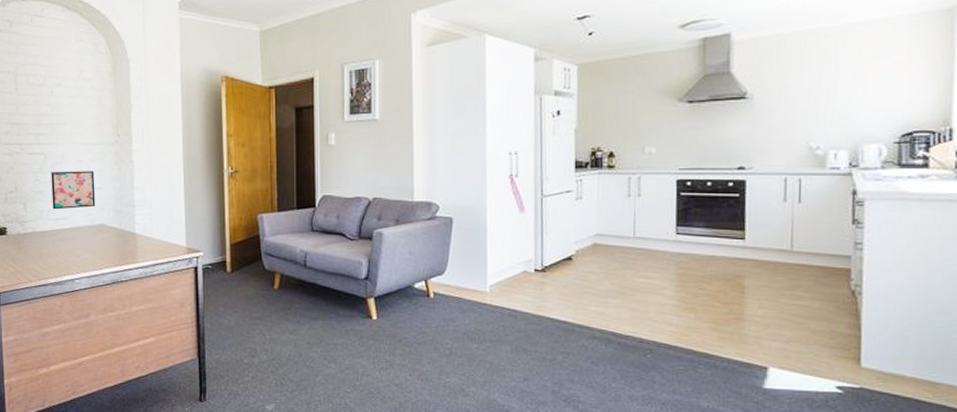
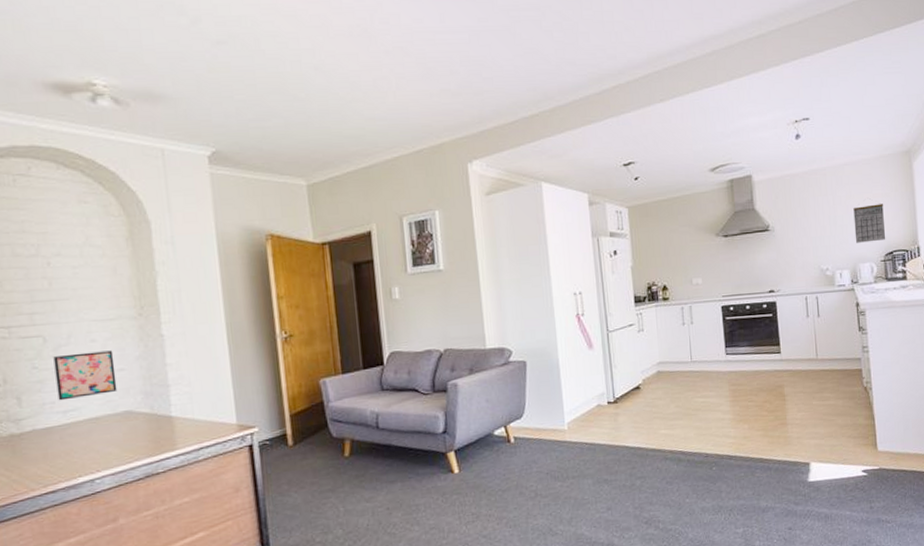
calendar: none [860,72,906,119] -> present [853,203,886,243]

